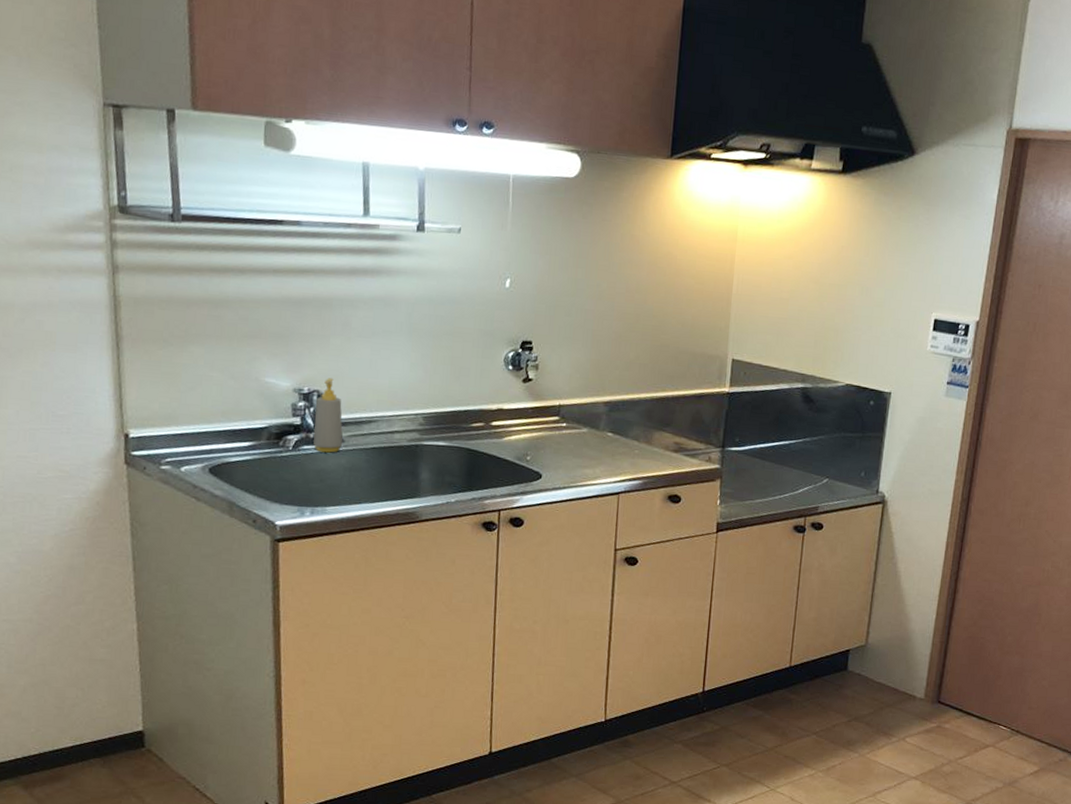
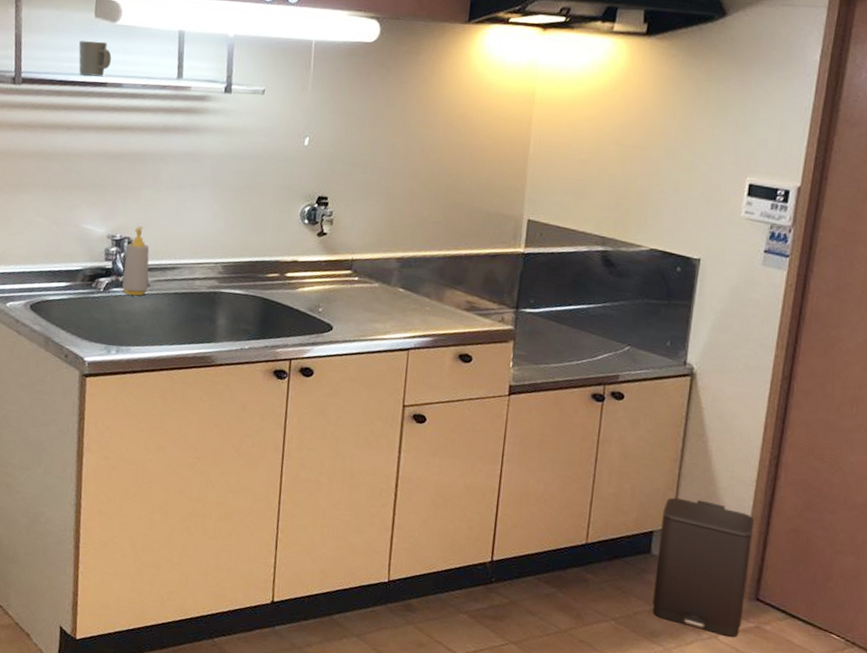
mug: none [247,172,287,213] -> present [79,41,112,77]
pedal bin: none [849,617,937,738] -> present [652,497,755,637]

